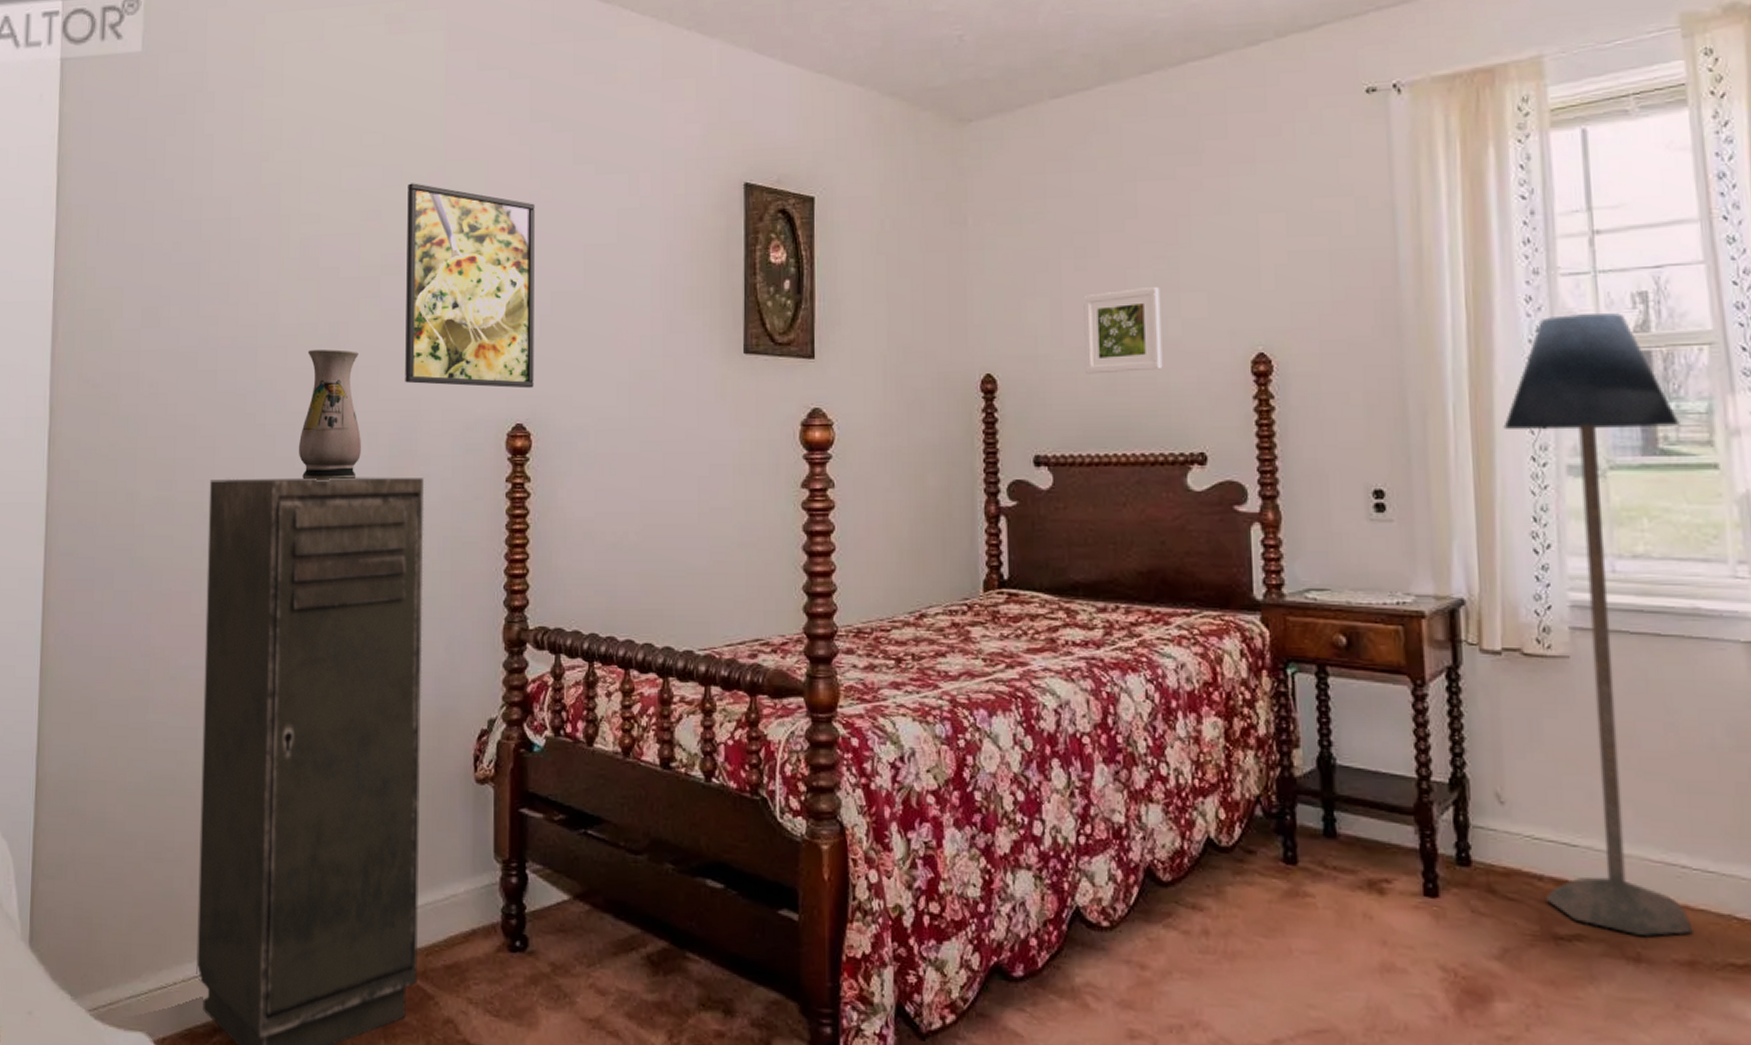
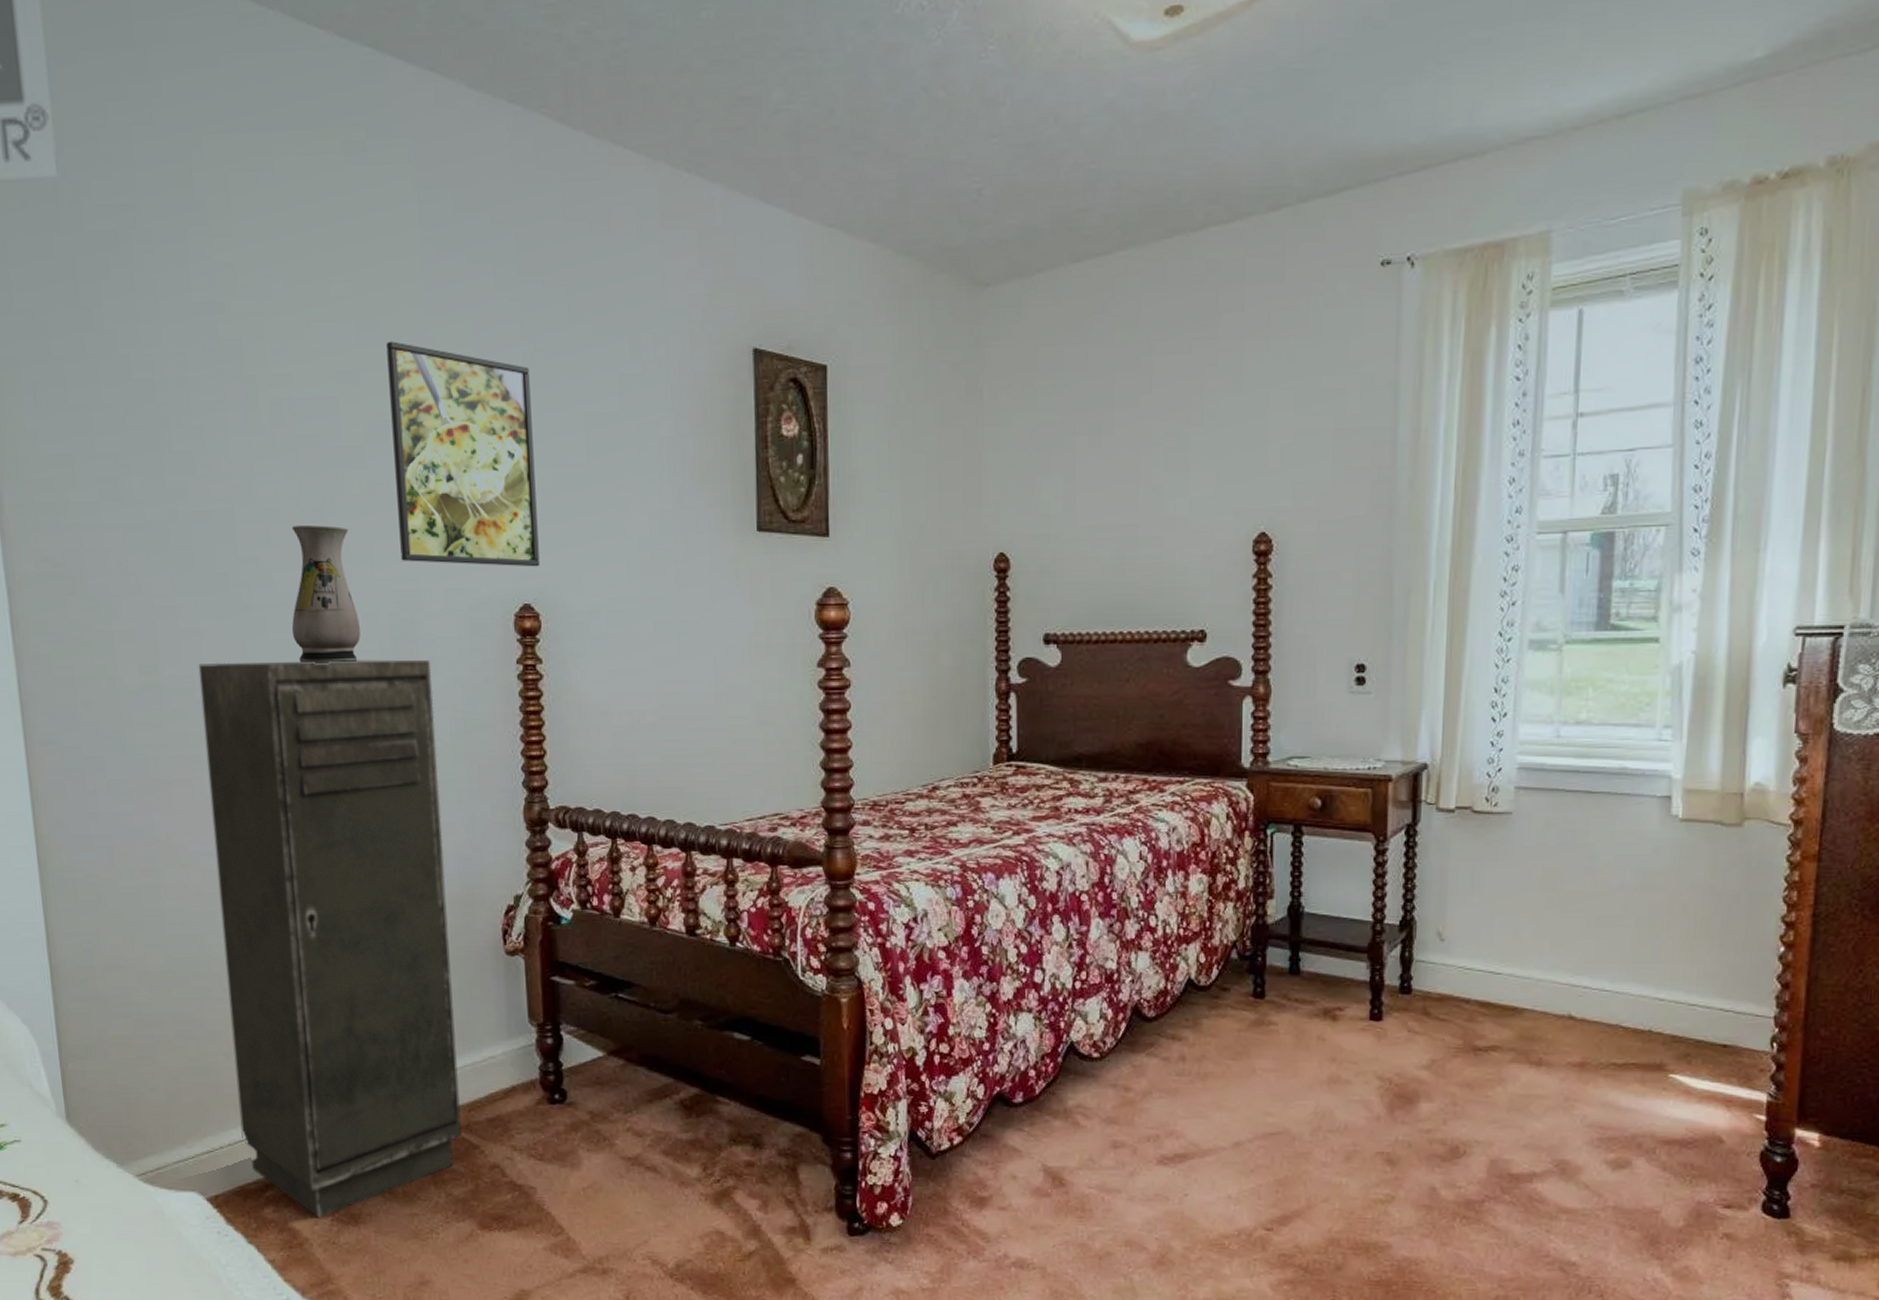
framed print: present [1083,287,1163,374] -> none [1096,466,1171,553]
floor lamp: present [1503,313,1693,937] -> none [1469,495,1631,1045]

